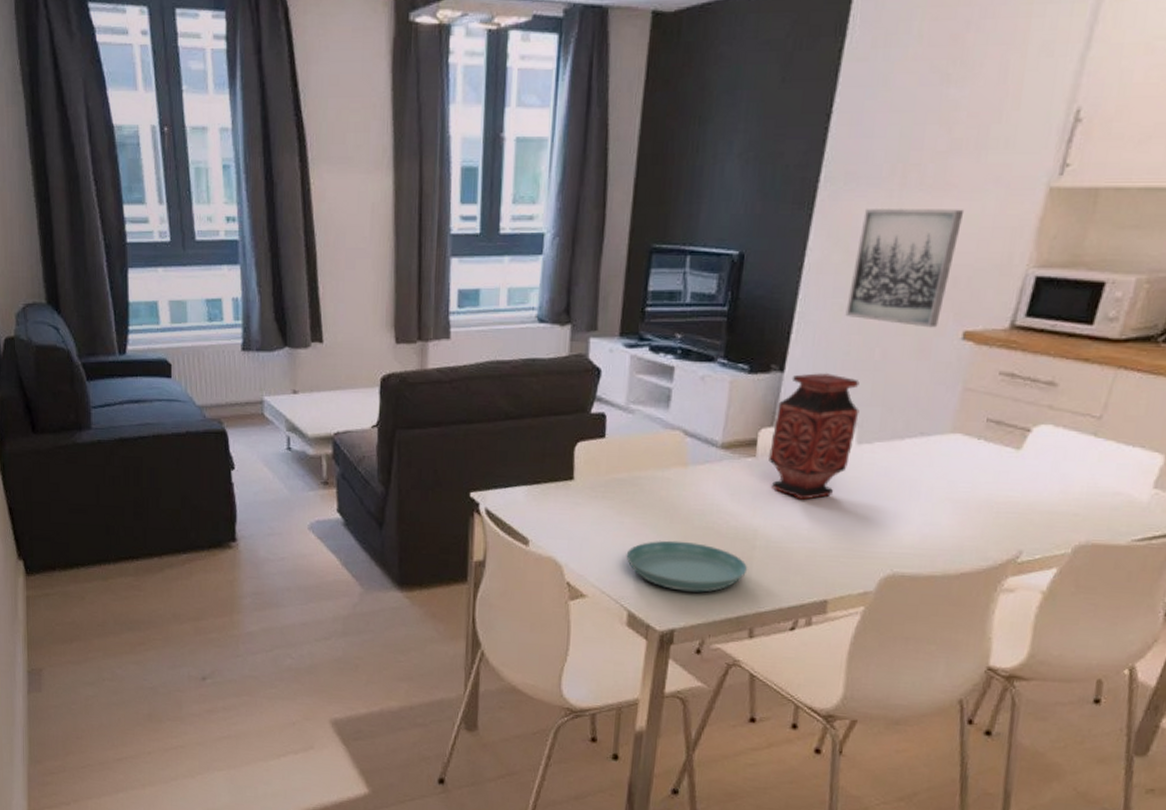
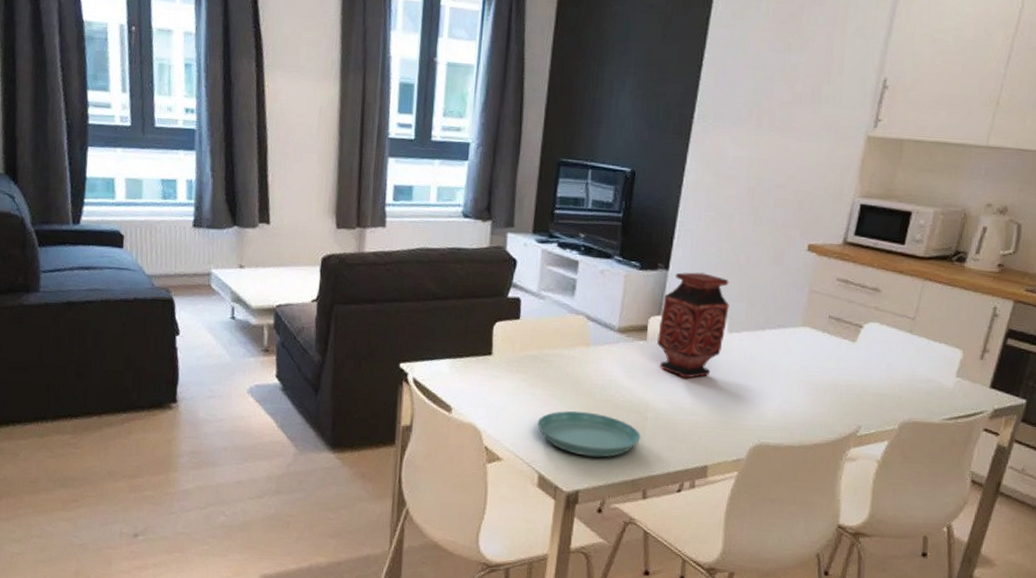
wall art: present [845,209,965,328] -> none [716,142,805,240]

